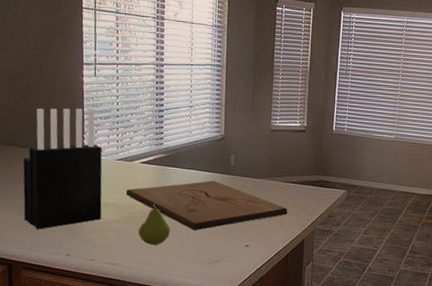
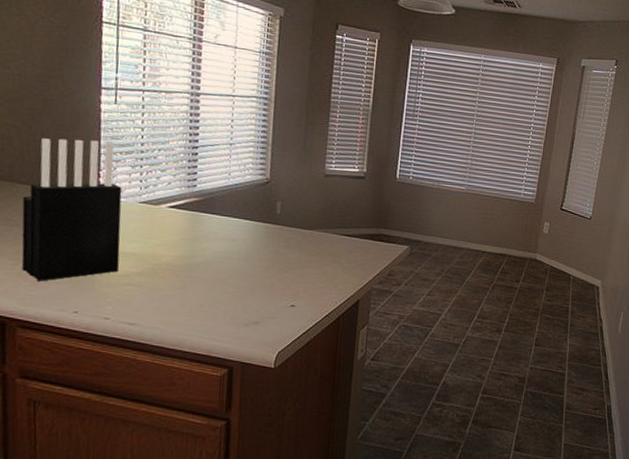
cutting board: present [125,180,288,231] -> none [149,230,342,287]
fruit: present [138,203,171,245] -> none [162,254,203,303]

